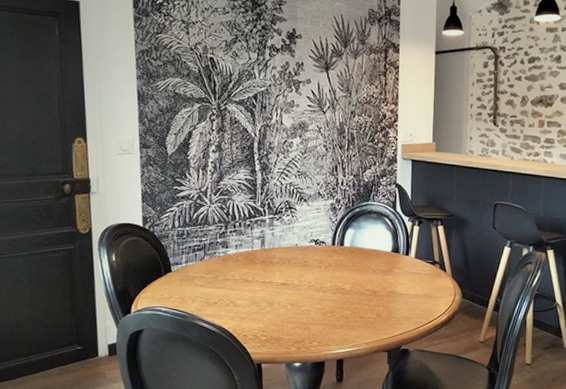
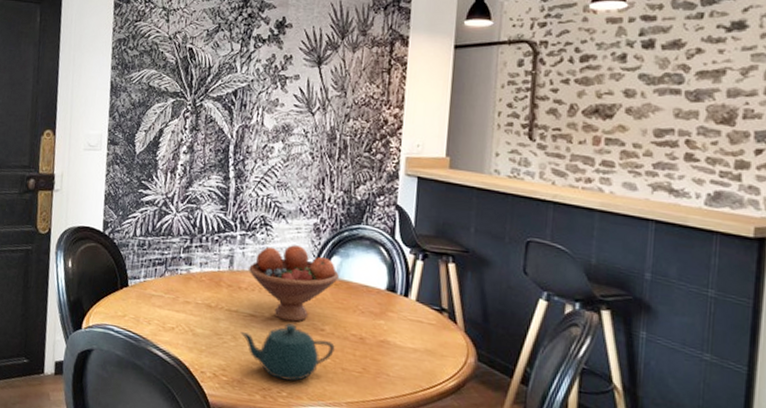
teapot: none [274,287,354,334] -> present [239,323,335,381]
fruit bowl: none [278,223,354,285] -> present [249,245,339,322]

